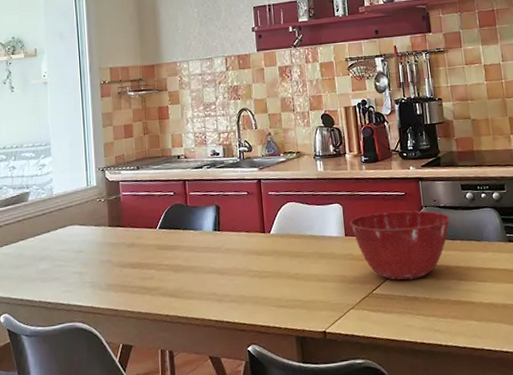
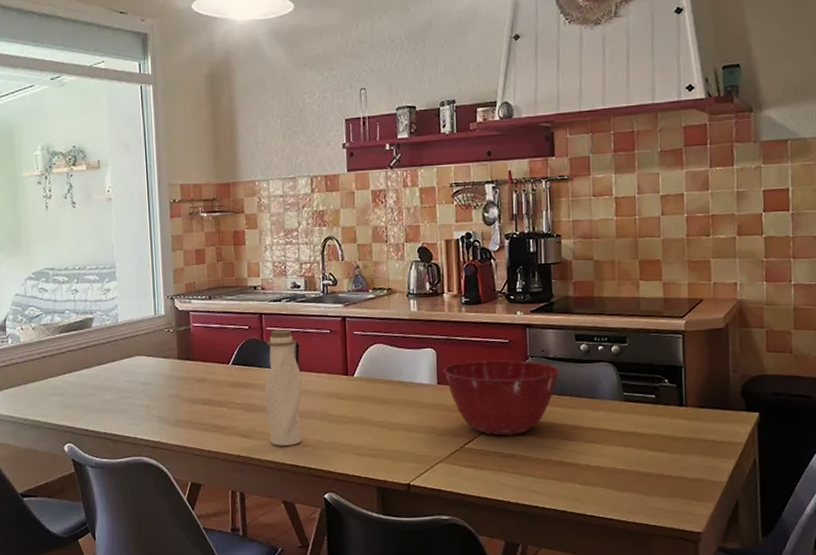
water bottle: none [190,193,225,304] -> present [265,330,302,446]

